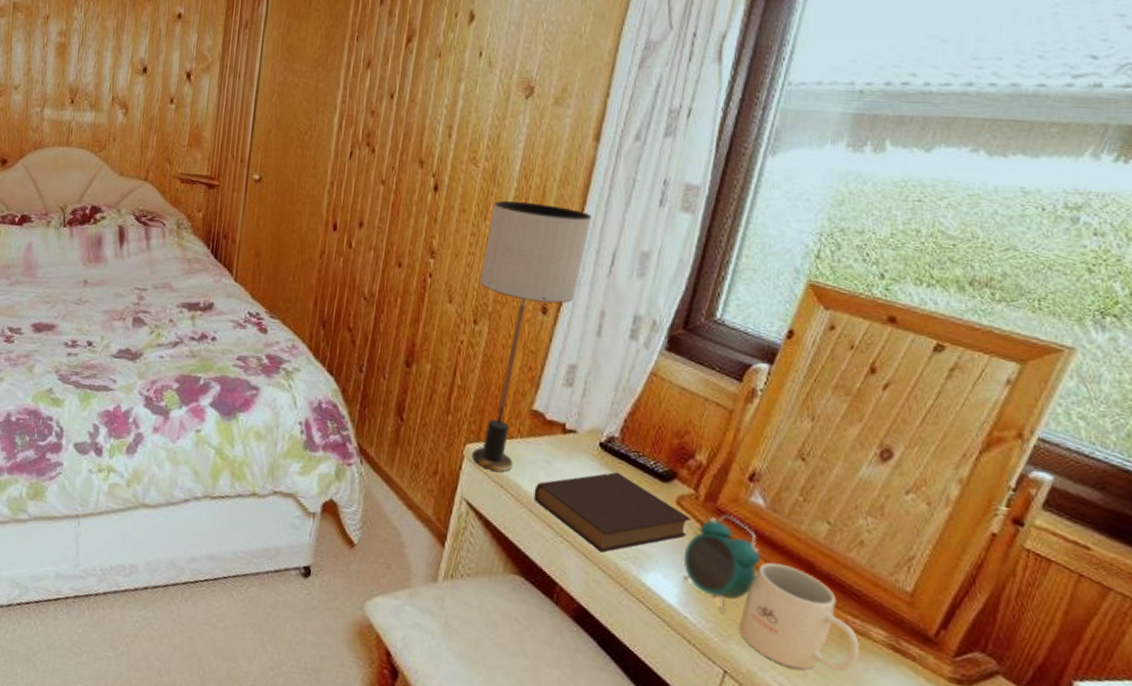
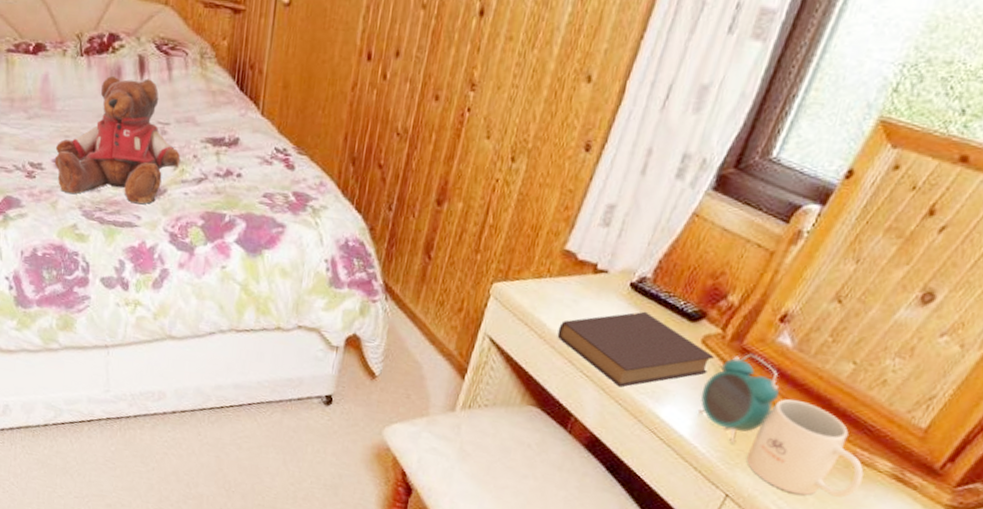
teddy bear: none [34,245,157,368] -> present [55,76,181,205]
table lamp: present [472,201,592,472] -> none [498,27,651,310]

